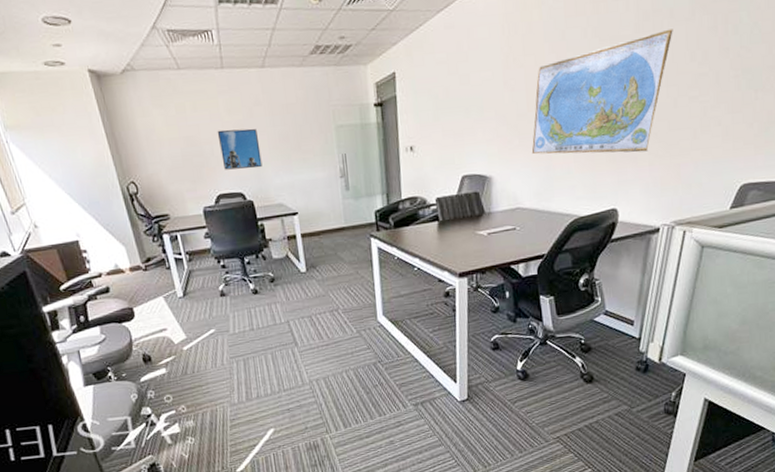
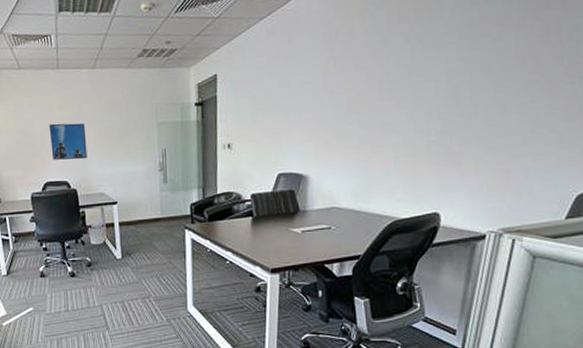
world map: present [531,29,673,155] -> none [349,36,502,157]

